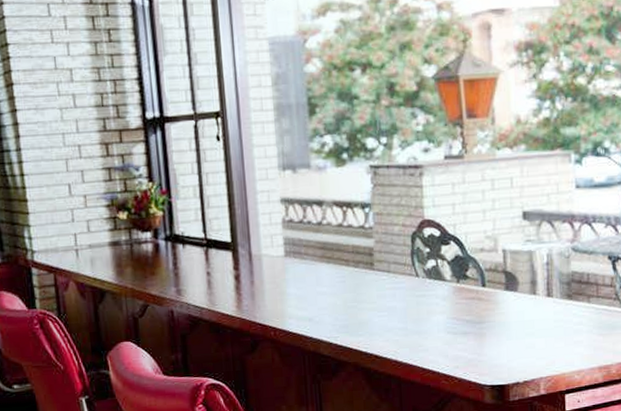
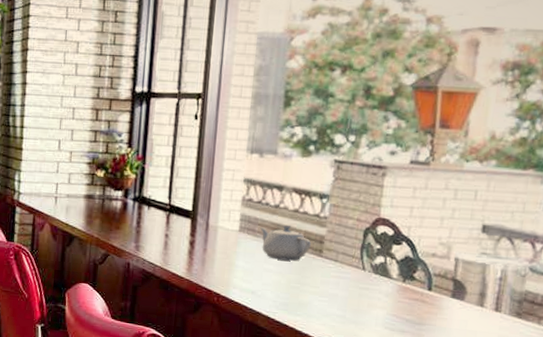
teapot: none [306,241,362,281] -> present [260,224,312,261]

